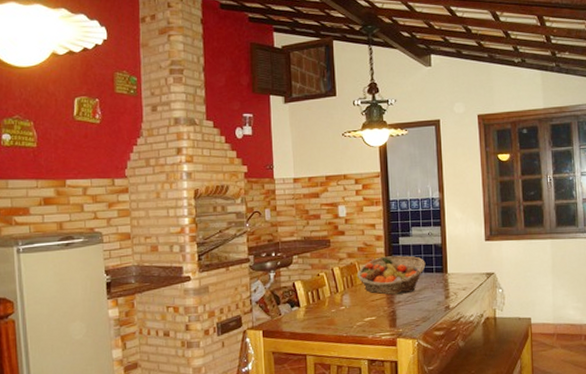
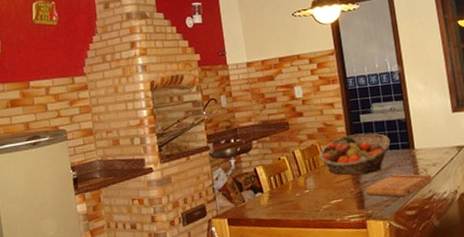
cutting board: none [398,296,461,318] -> present [365,173,433,198]

